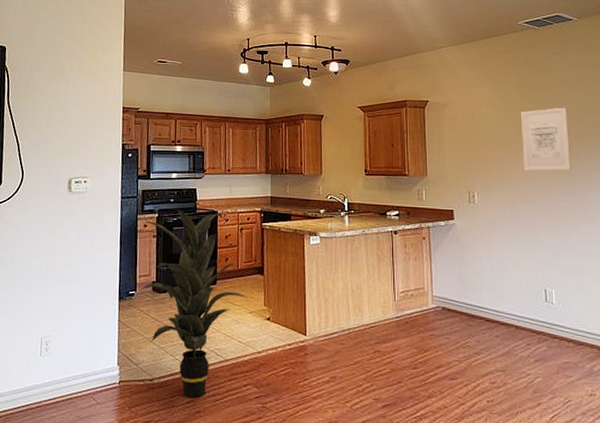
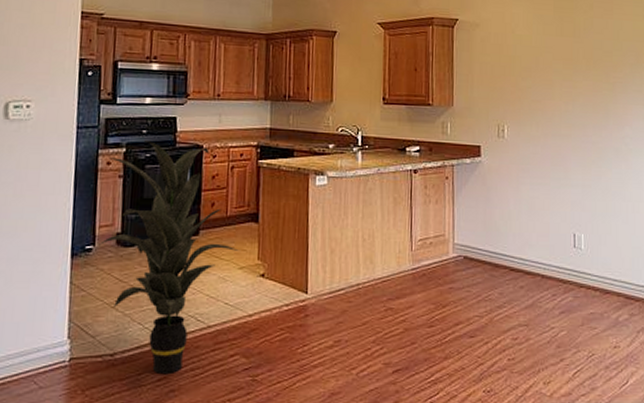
wall art: present [521,107,572,171] -> none [557,32,608,103]

